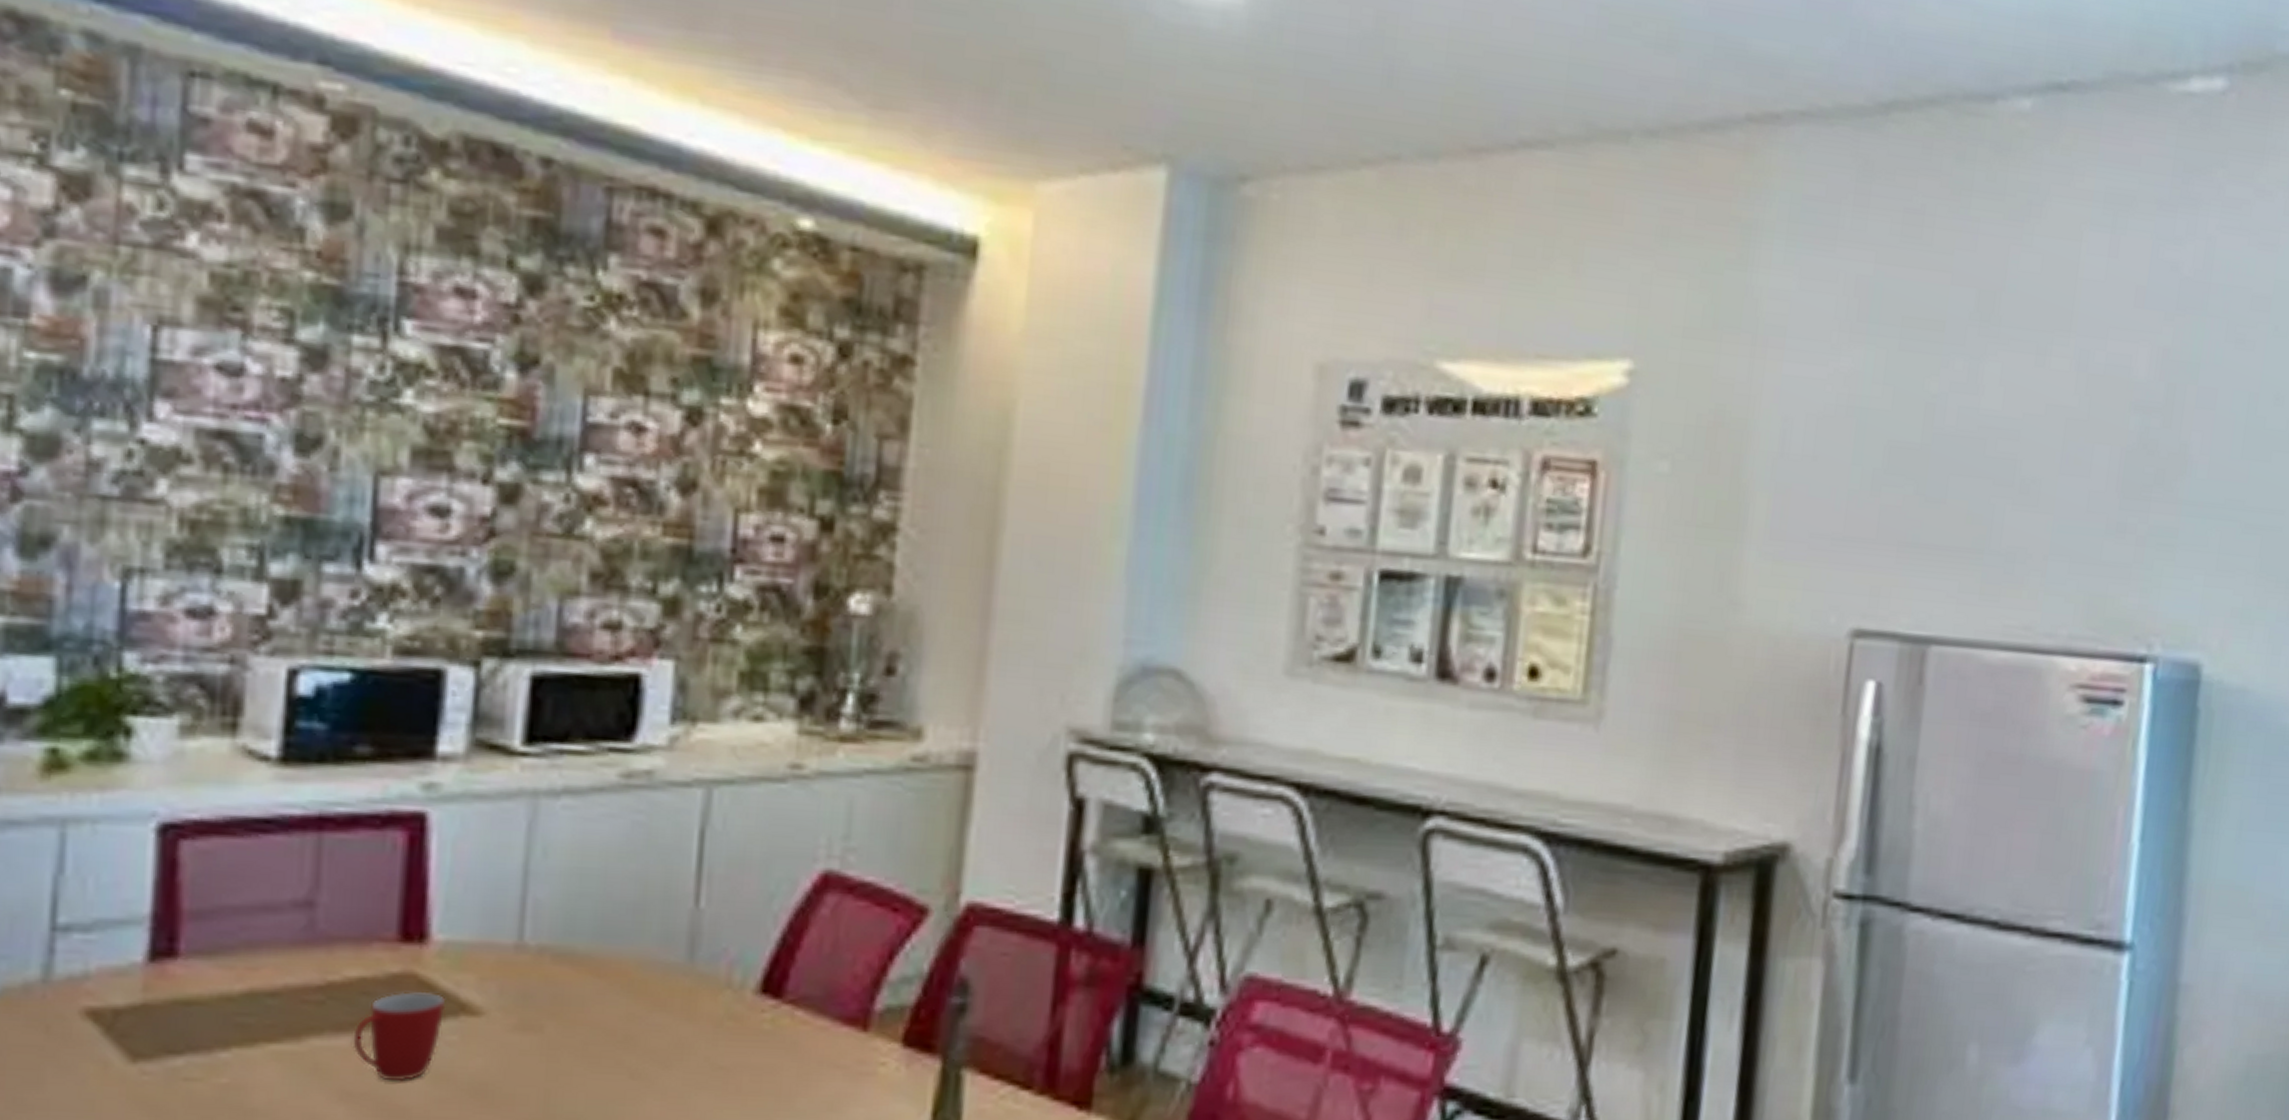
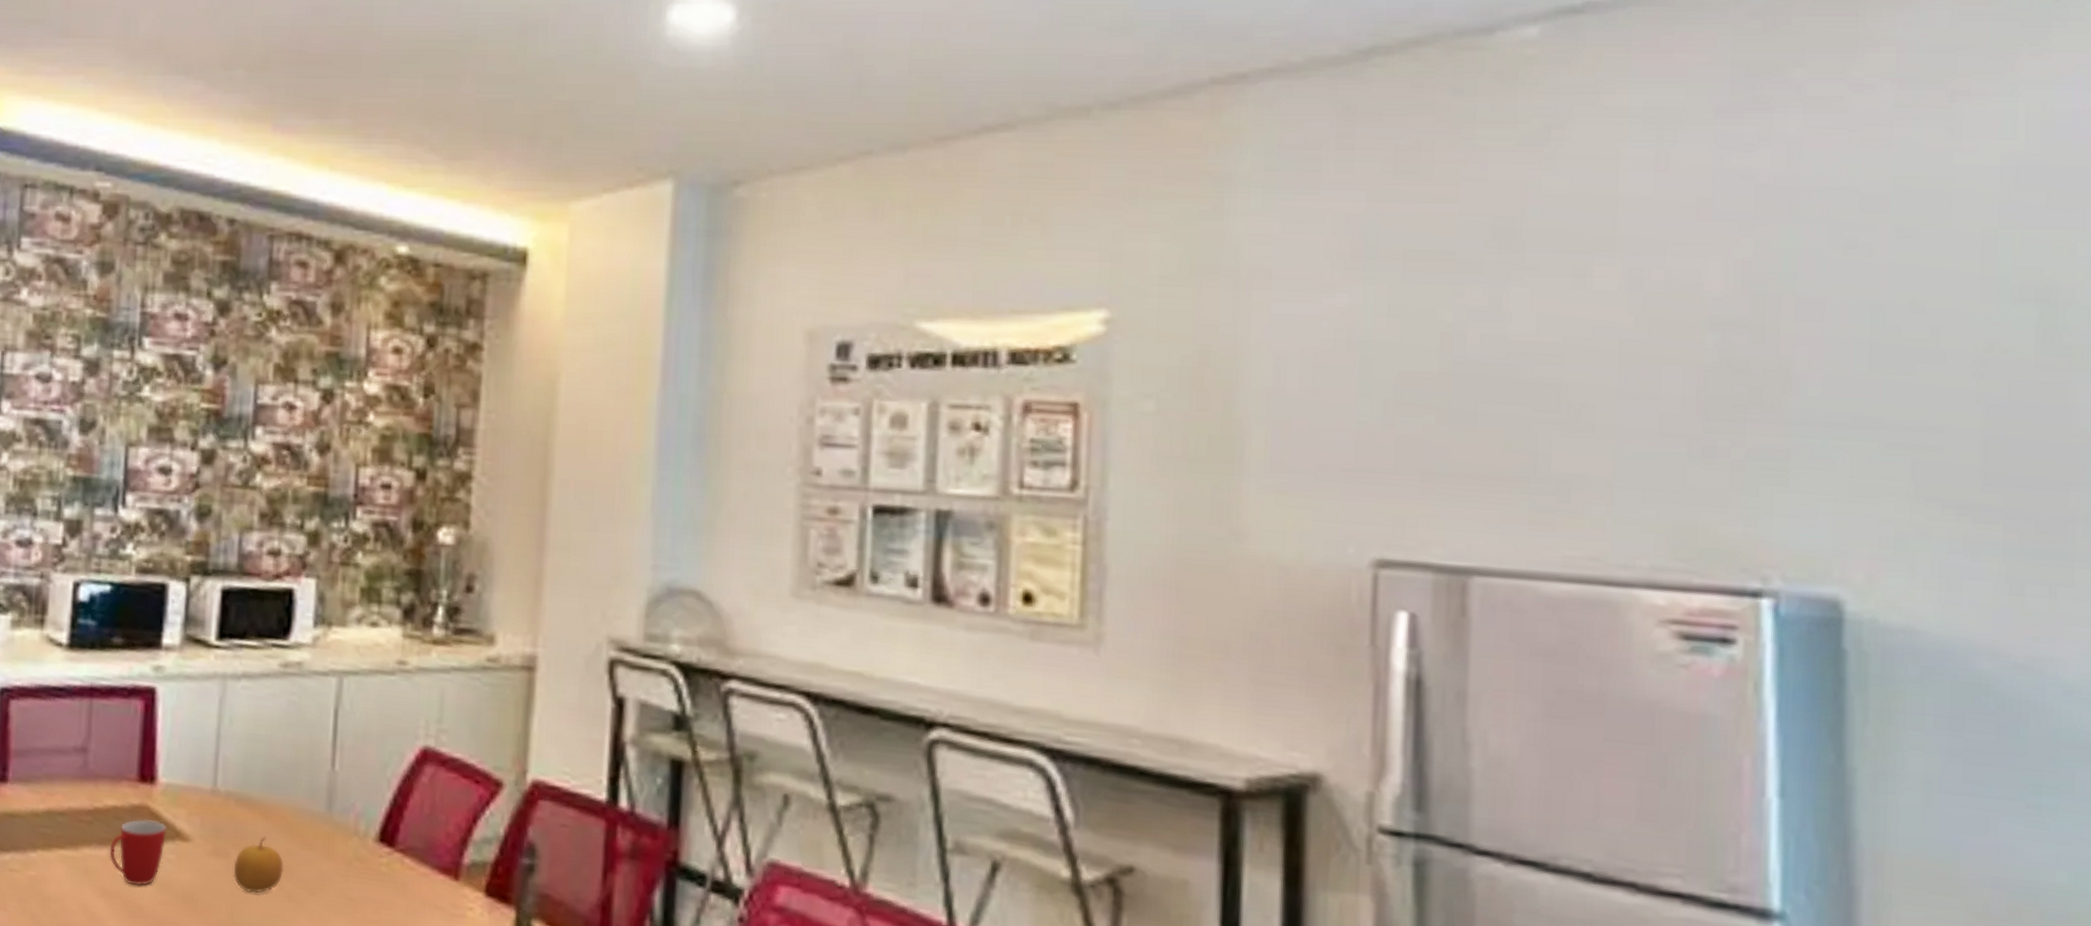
fruit: none [548,1000,624,1074] -> present [233,836,284,893]

